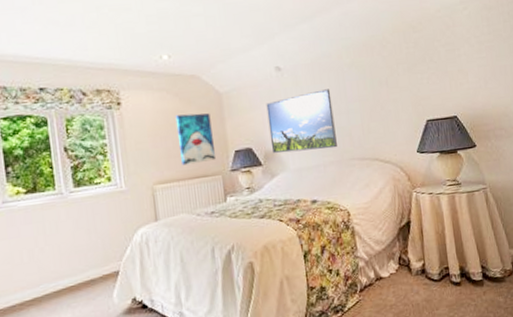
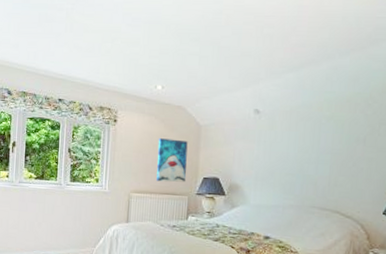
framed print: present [266,89,337,153] -> none [236,137,304,193]

